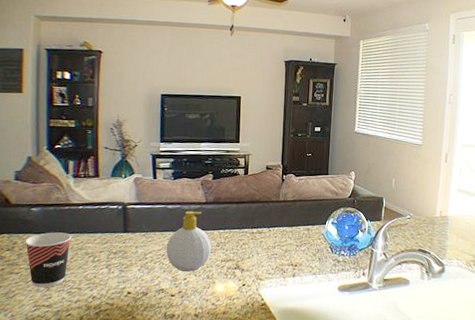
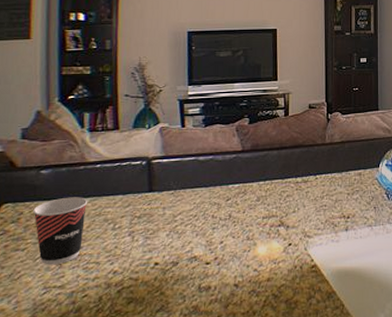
soap bottle: present [166,211,211,272] -> none [198,162,250,234]

